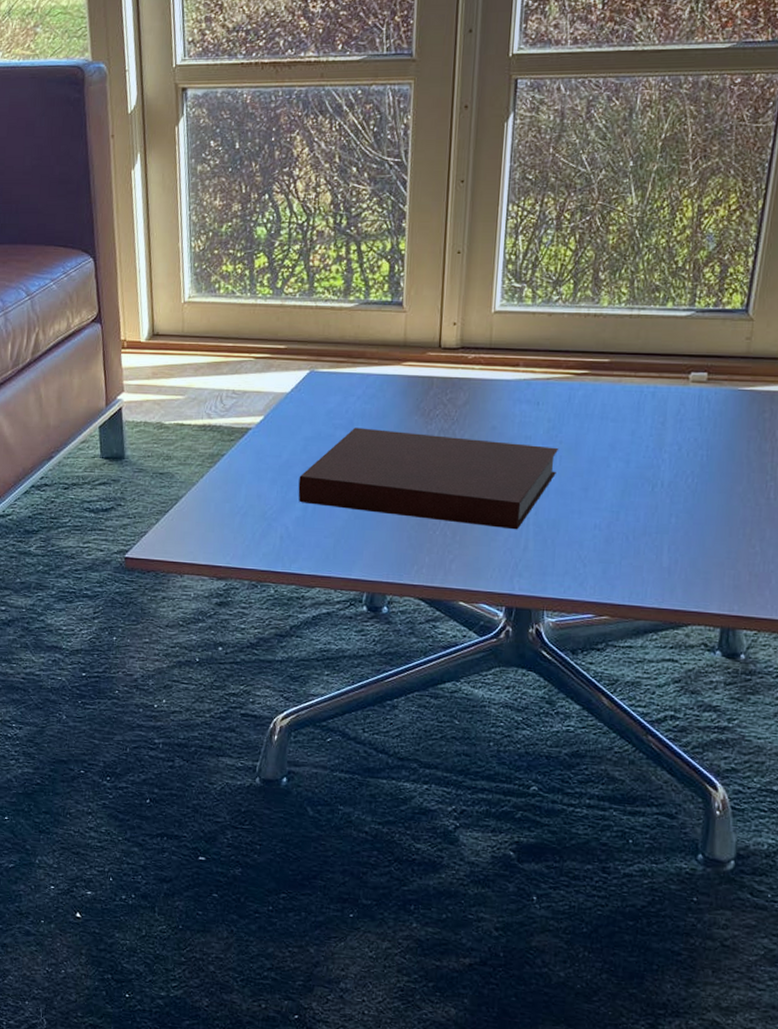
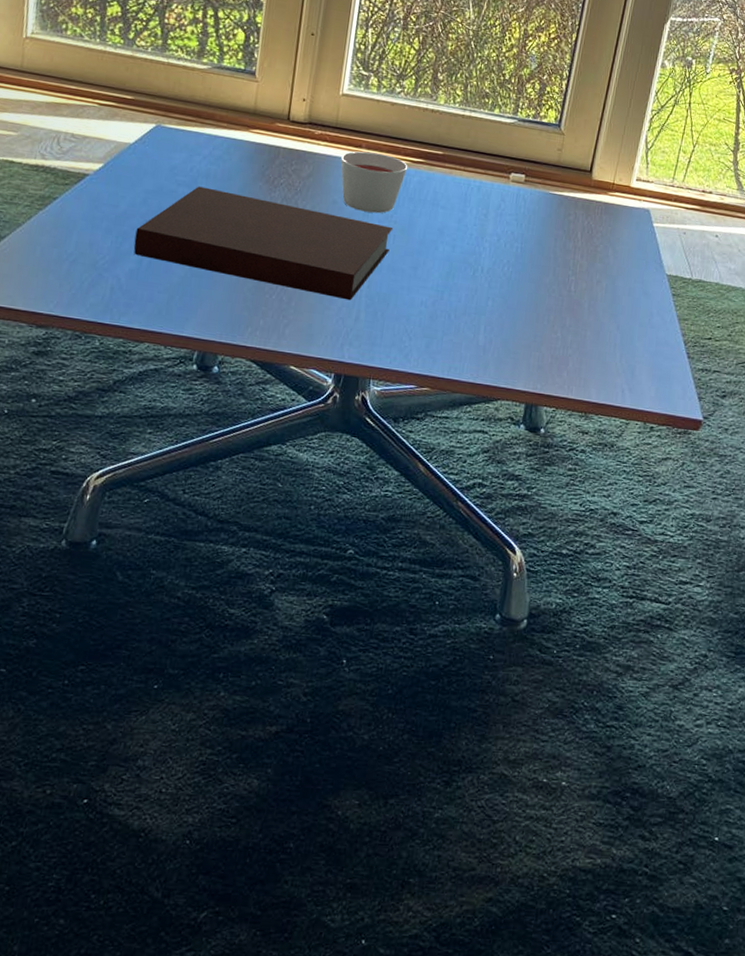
candle: none [497,370,571,435] -> present [341,151,408,214]

